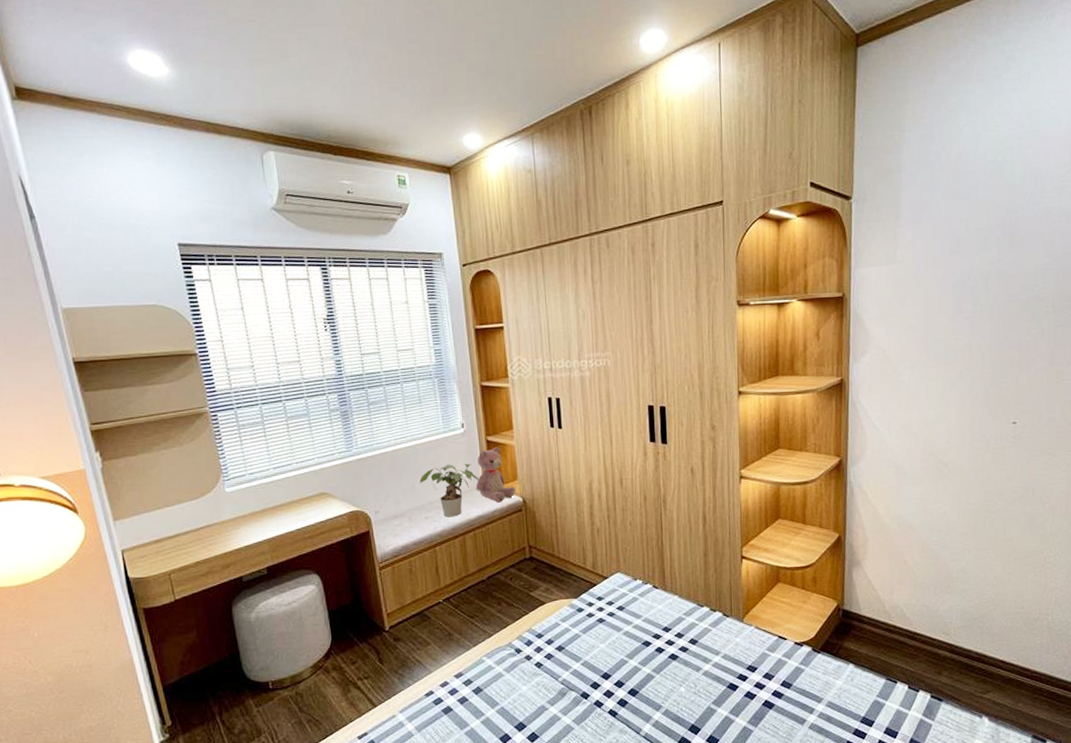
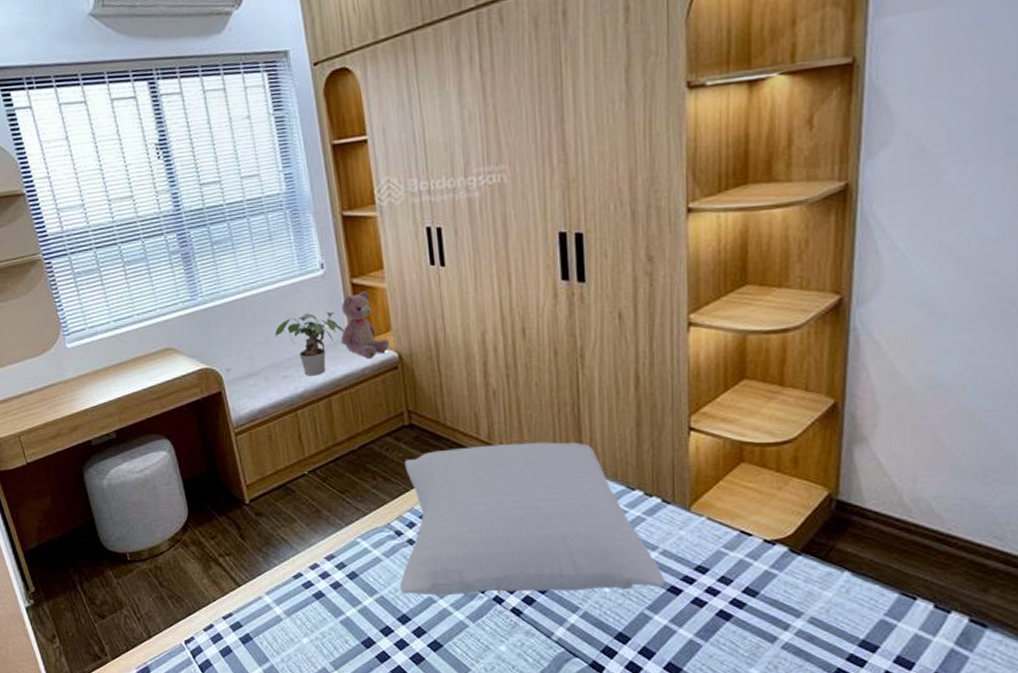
pillow: none [518,569,726,704] -> present [400,442,665,596]

